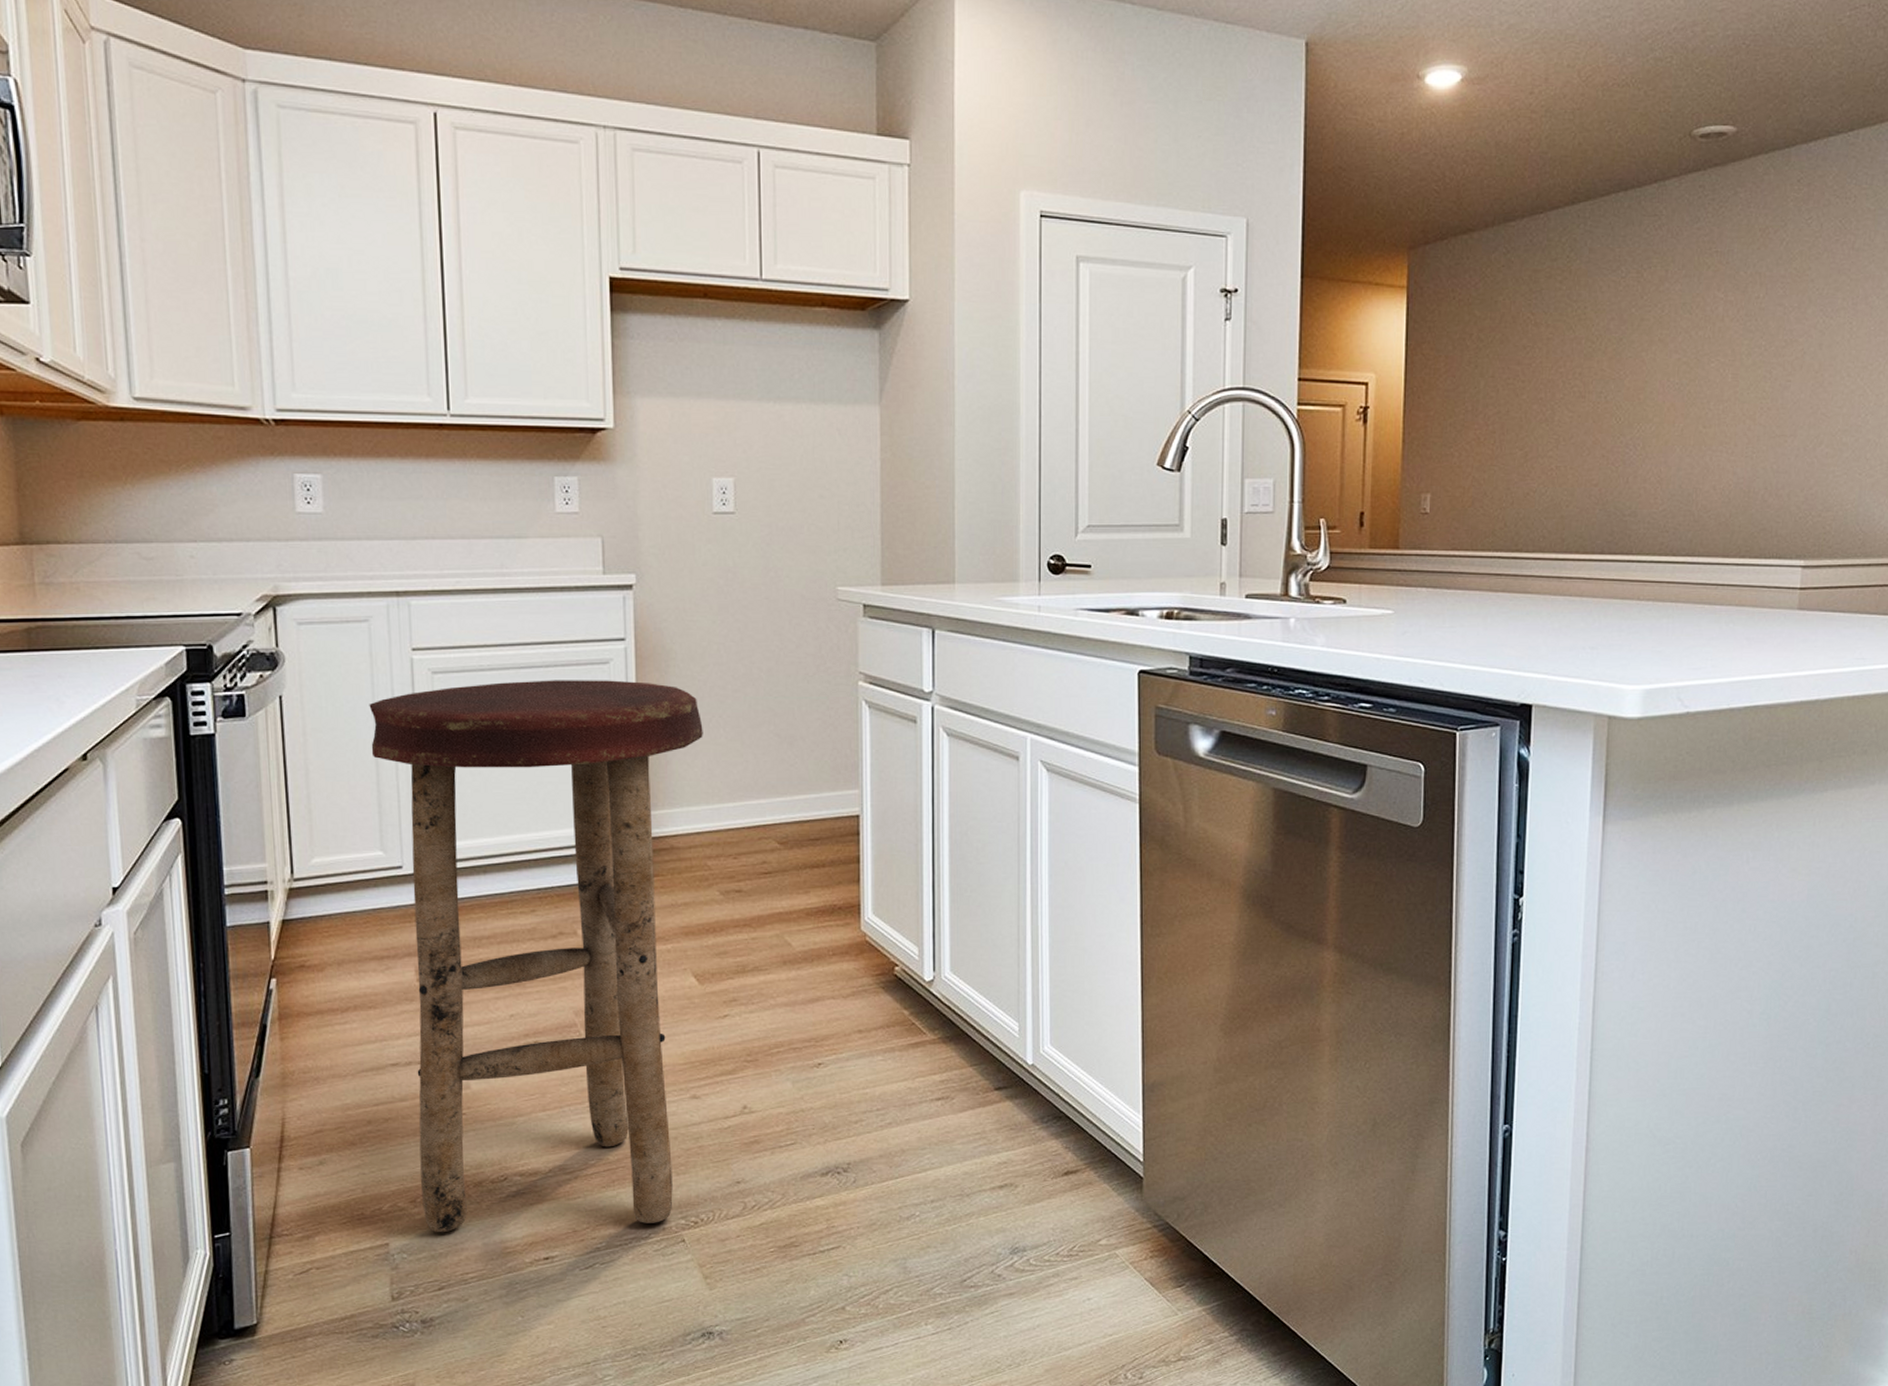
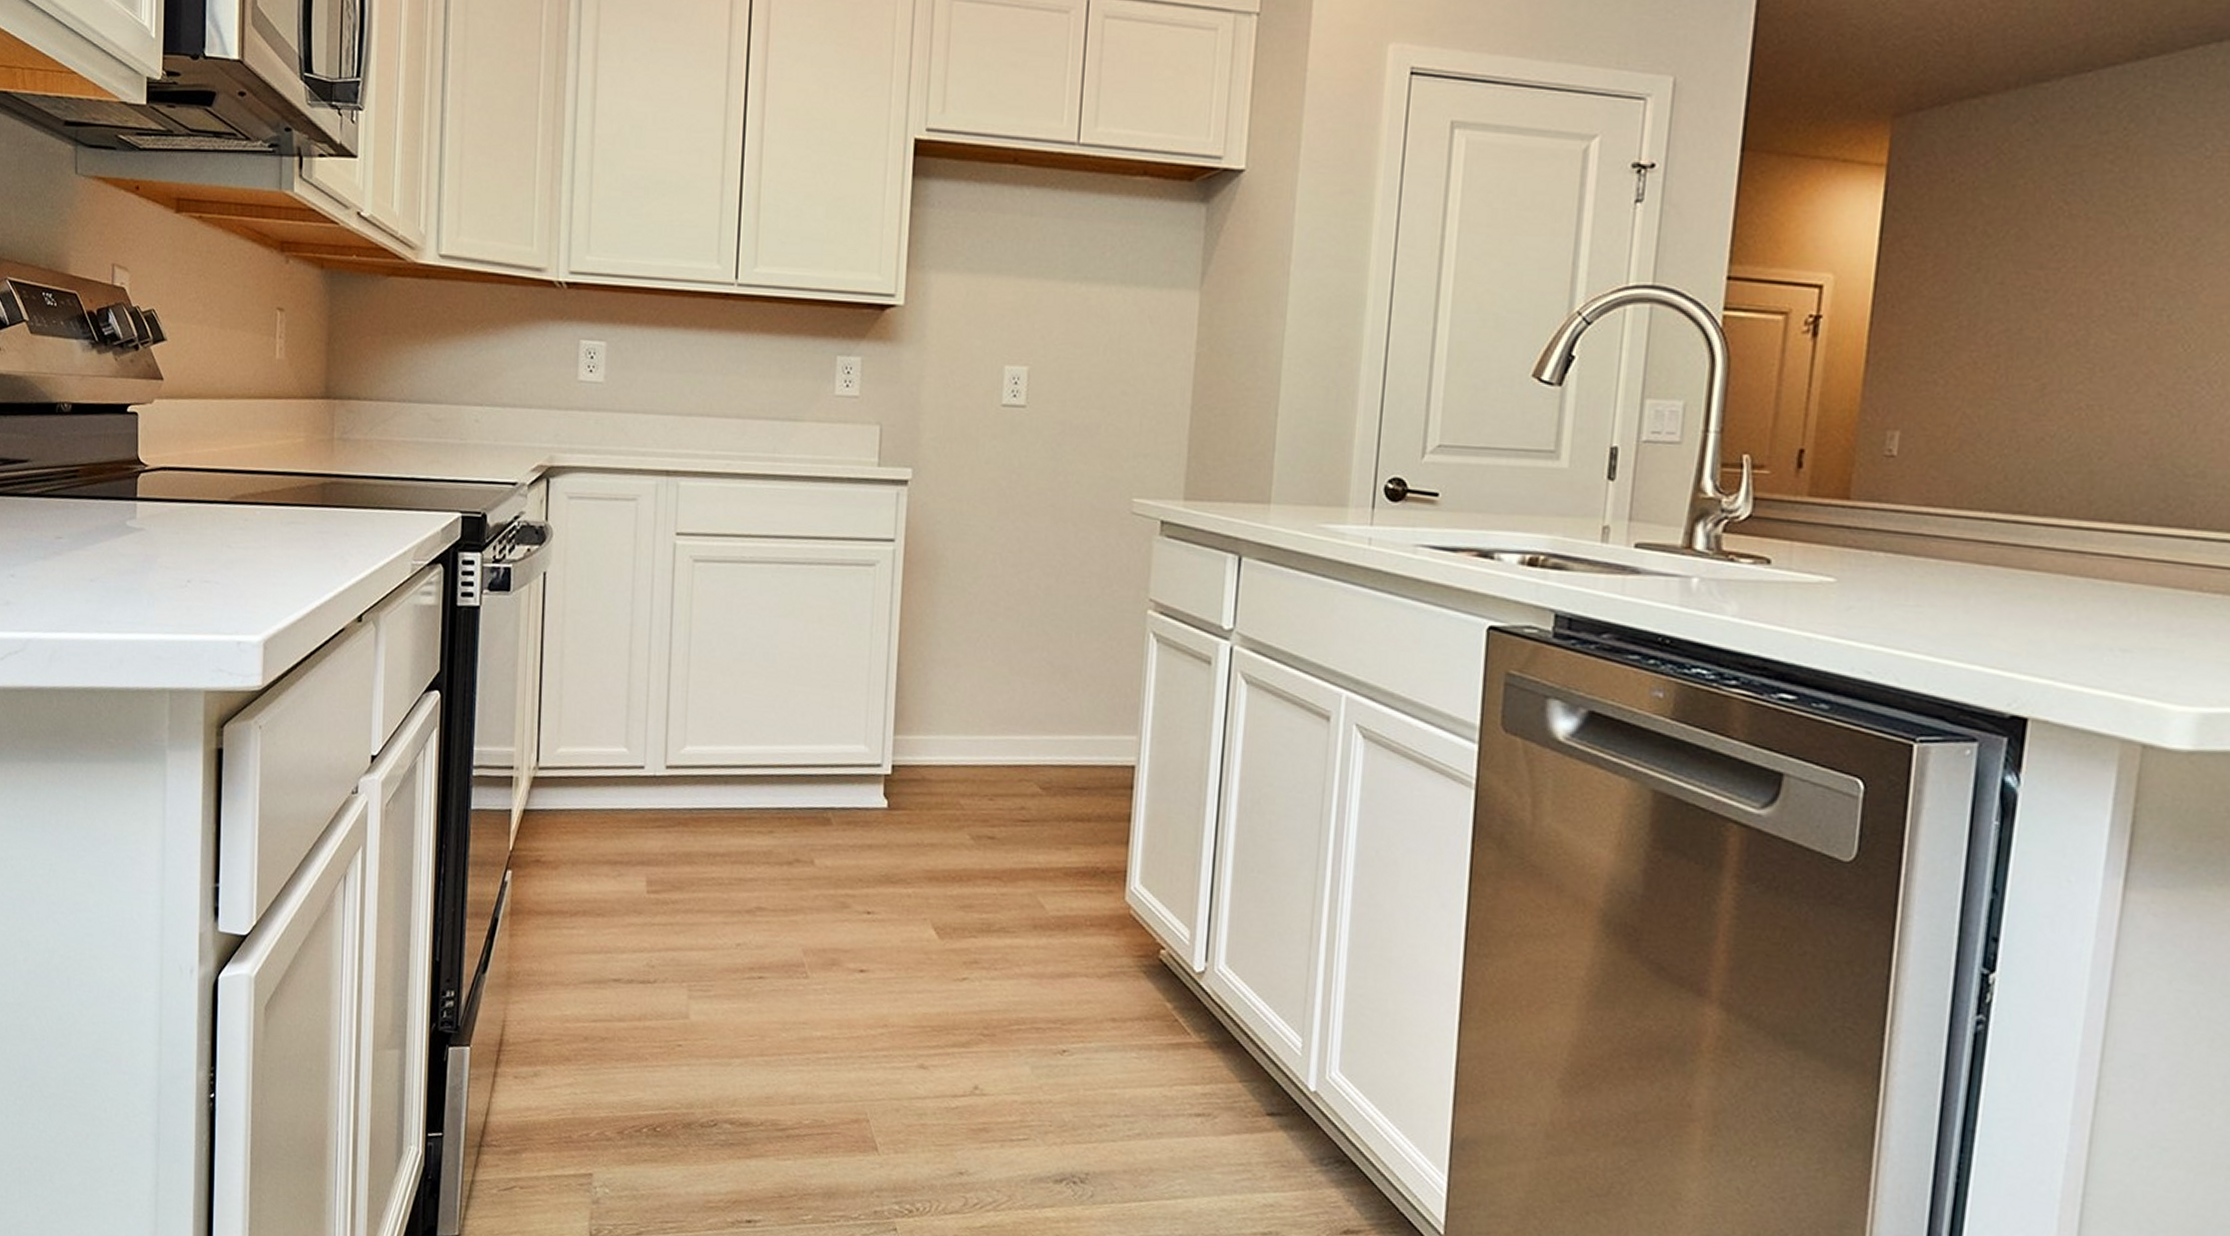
stool: present [369,680,703,1233] -> none [626,577,969,1204]

